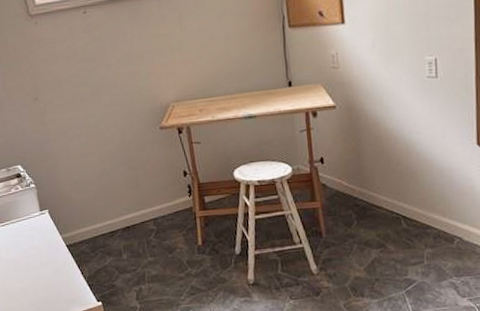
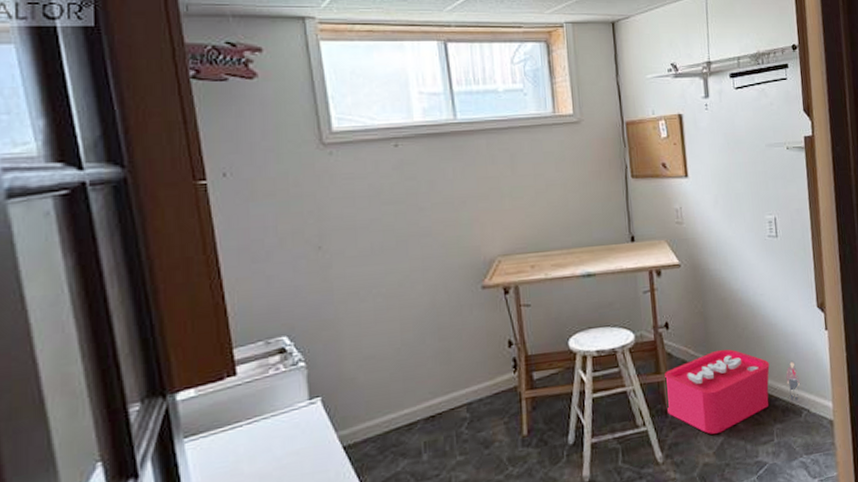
storage bin: none [319,182,453,254] -> present [665,349,800,434]

